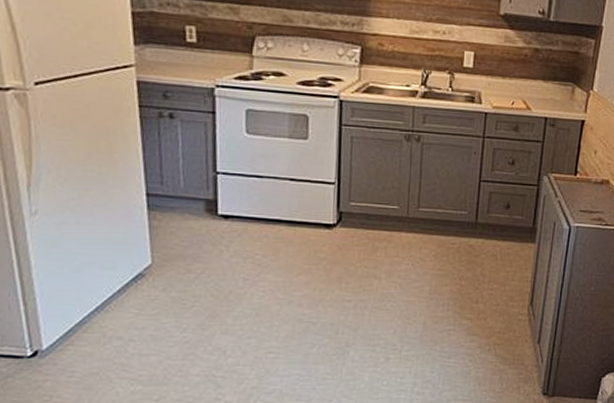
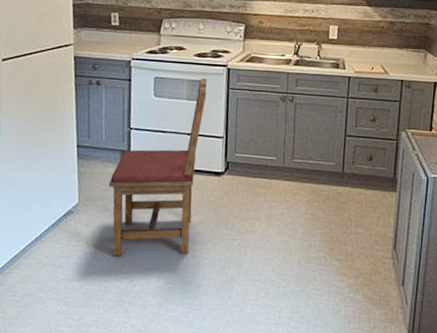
dining chair: none [190,111,315,325] -> present [109,78,208,257]

